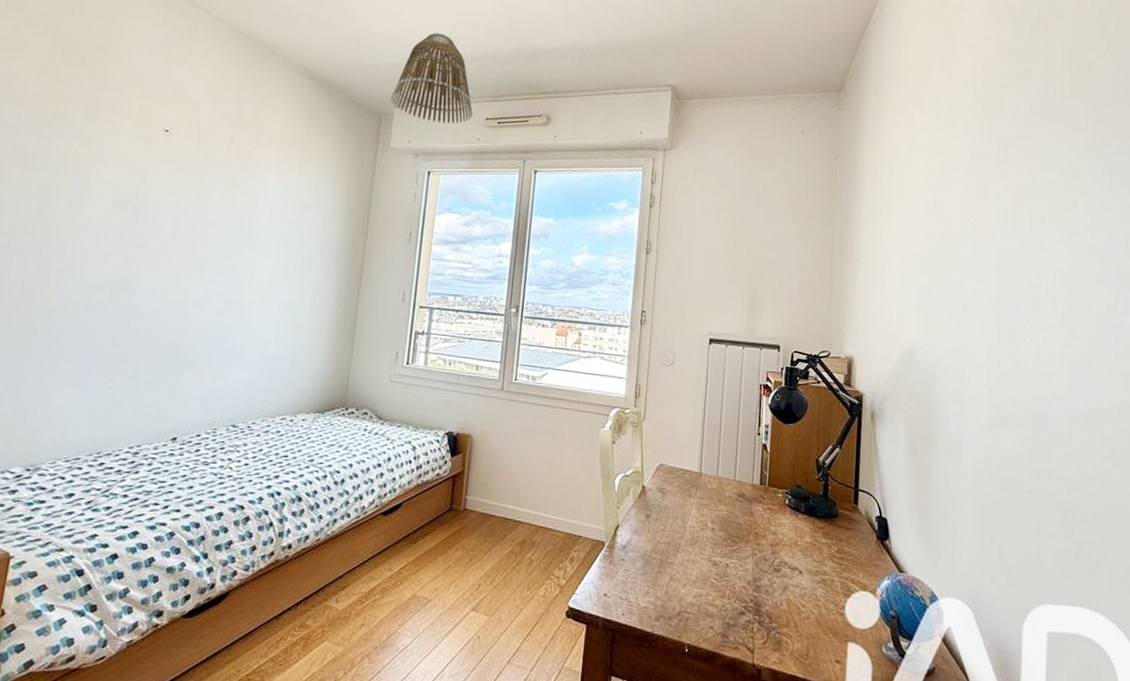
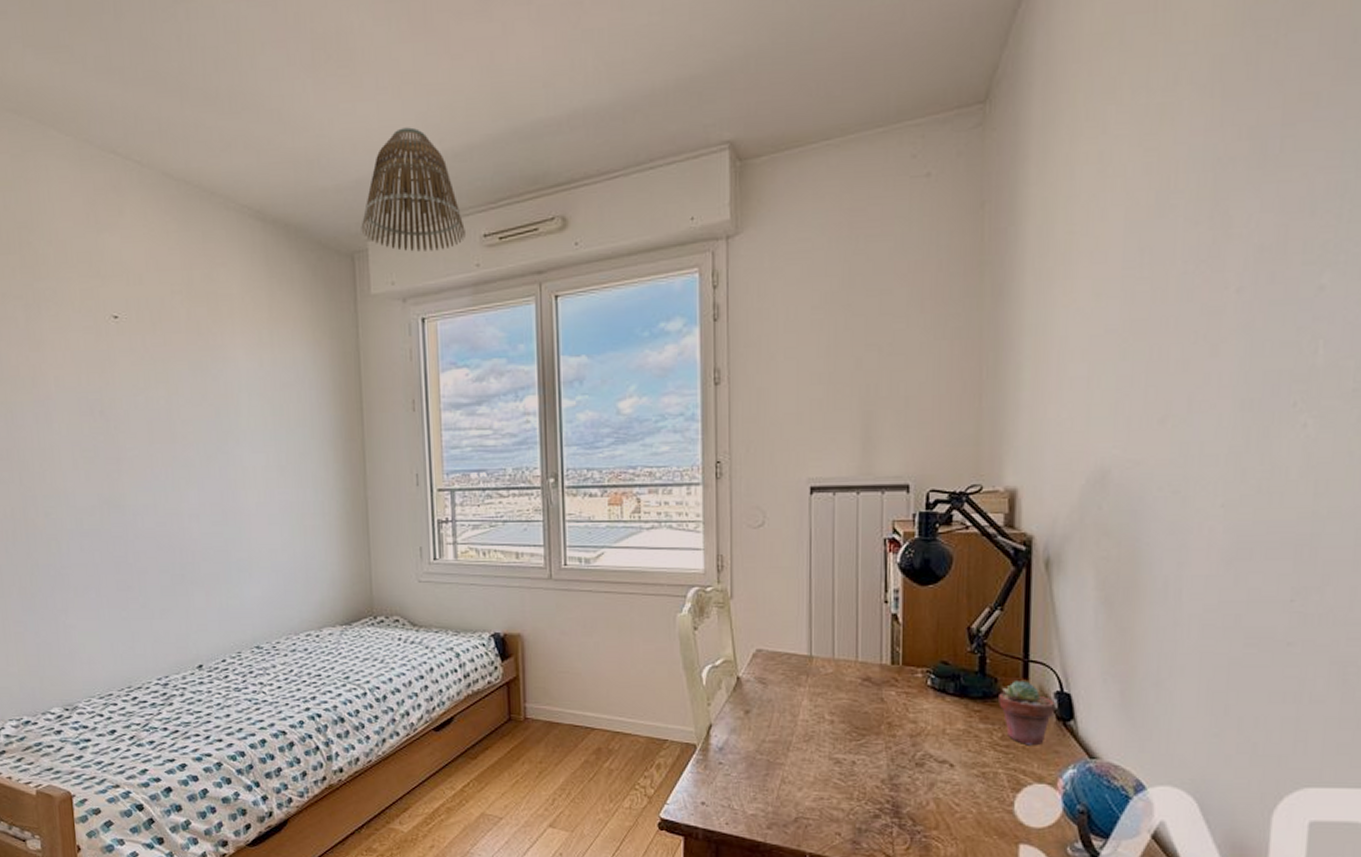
potted succulent: none [836,505,876,559] -> present [999,681,1055,746]

